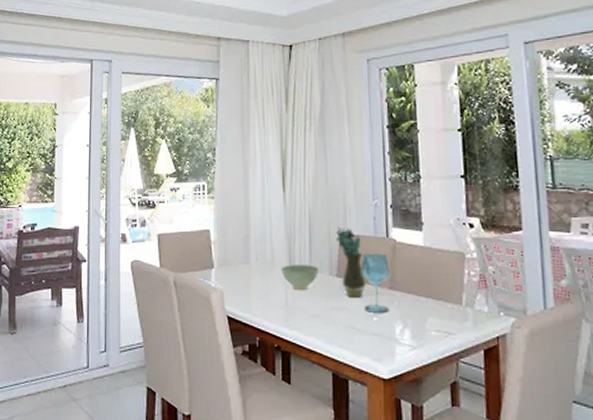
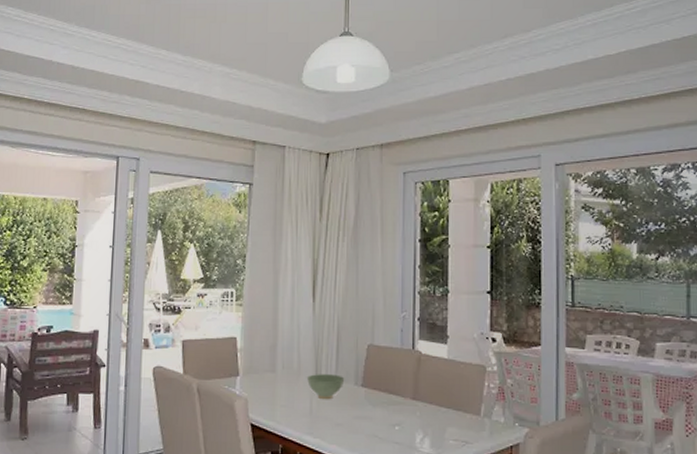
vase: present [336,227,366,297] -> none [363,338,390,407]
wine glass: present [360,253,392,313] -> none [386,364,415,422]

